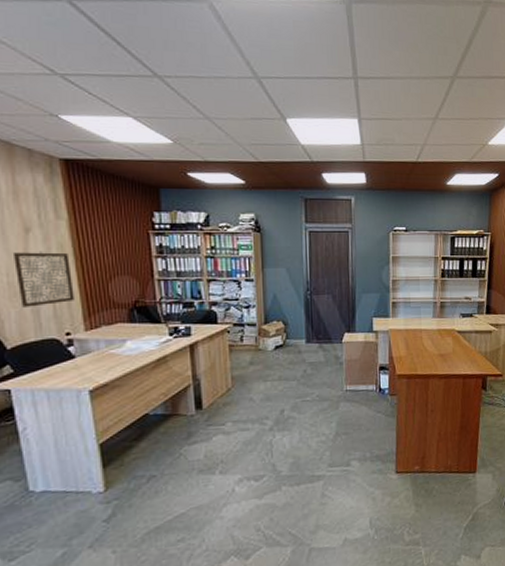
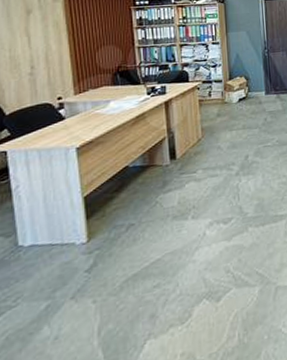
wall art: present [12,251,74,307] -> none [15,28,66,78]

